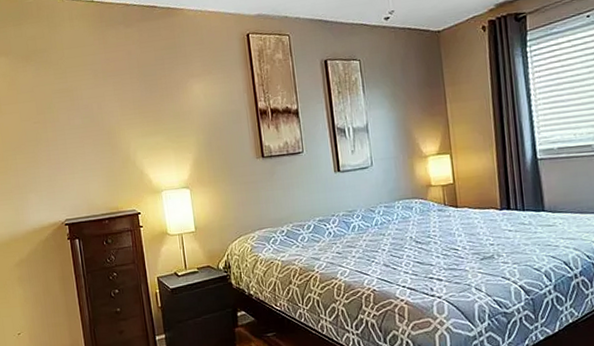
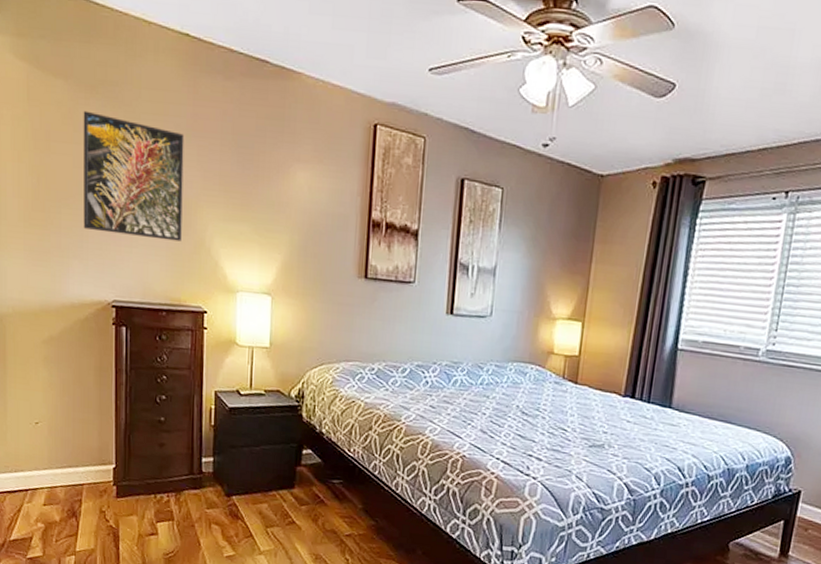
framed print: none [22,76,112,167] -> present [83,110,184,242]

